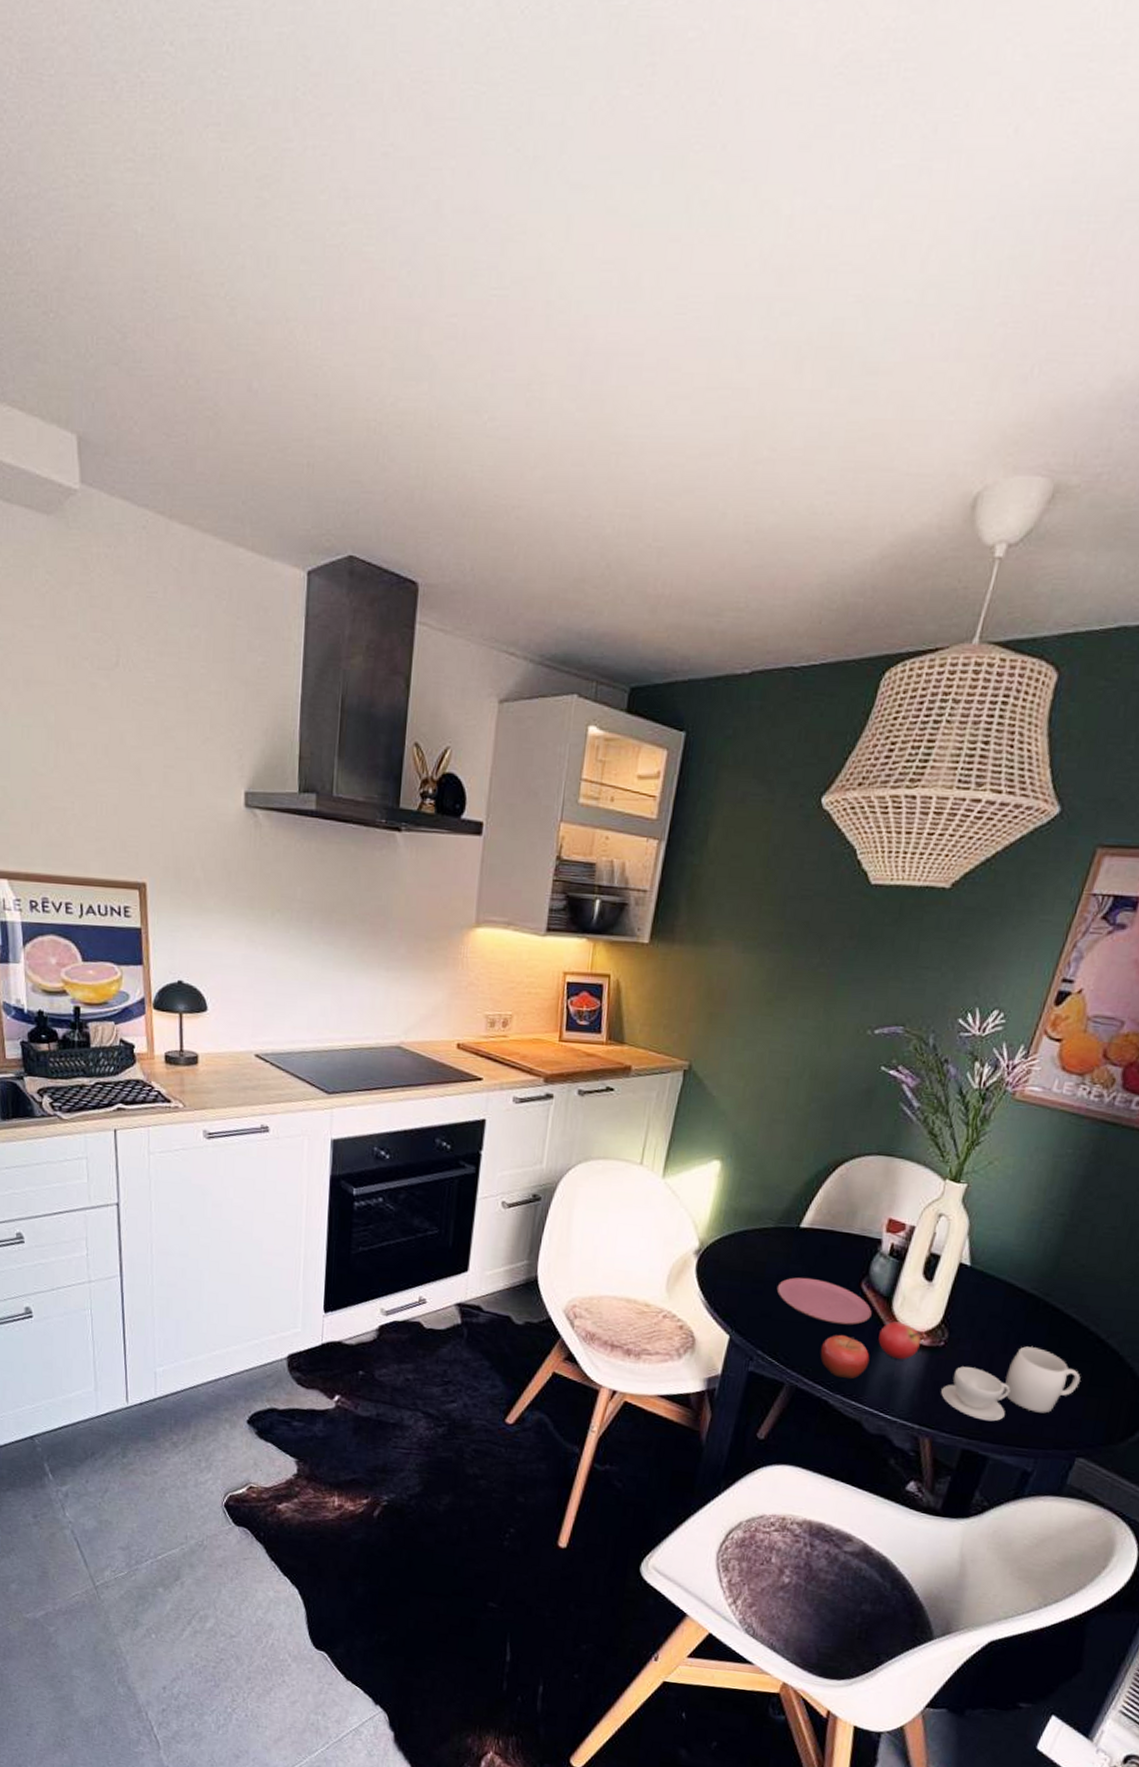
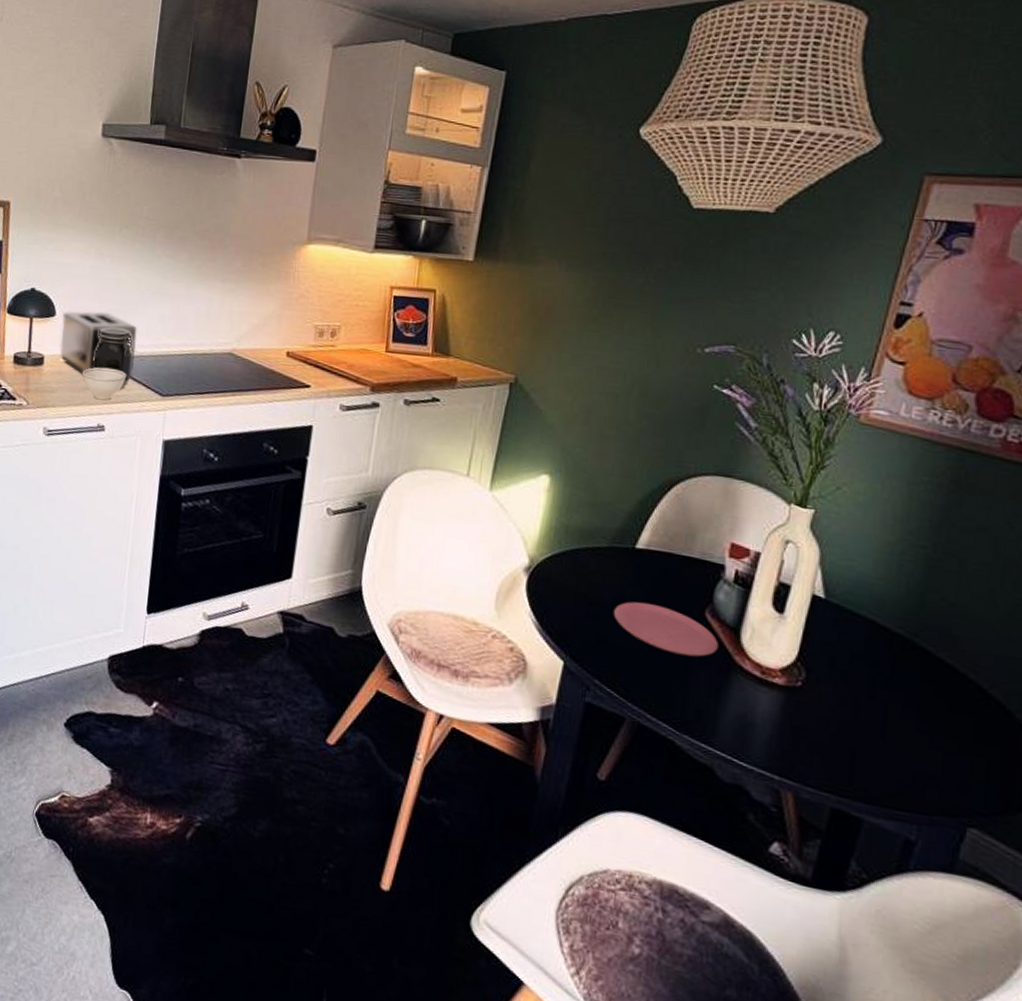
toaster: none [215,1005,298,1073] -> present [60,311,137,376]
bowl: none [240,1064,289,1100] -> present [82,367,127,401]
jar: none [251,1022,293,1088] -> present [92,328,133,389]
fruit: present [820,1334,870,1380] -> none [663,666,719,719]
fruit: present [878,1321,922,1360] -> none [727,655,775,700]
teacup: present [941,1366,1011,1422] -> none [802,711,882,778]
mug: present [1002,1346,1081,1414] -> none [873,692,963,772]

